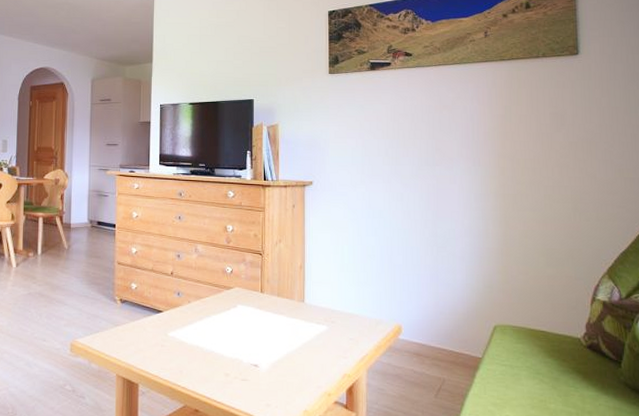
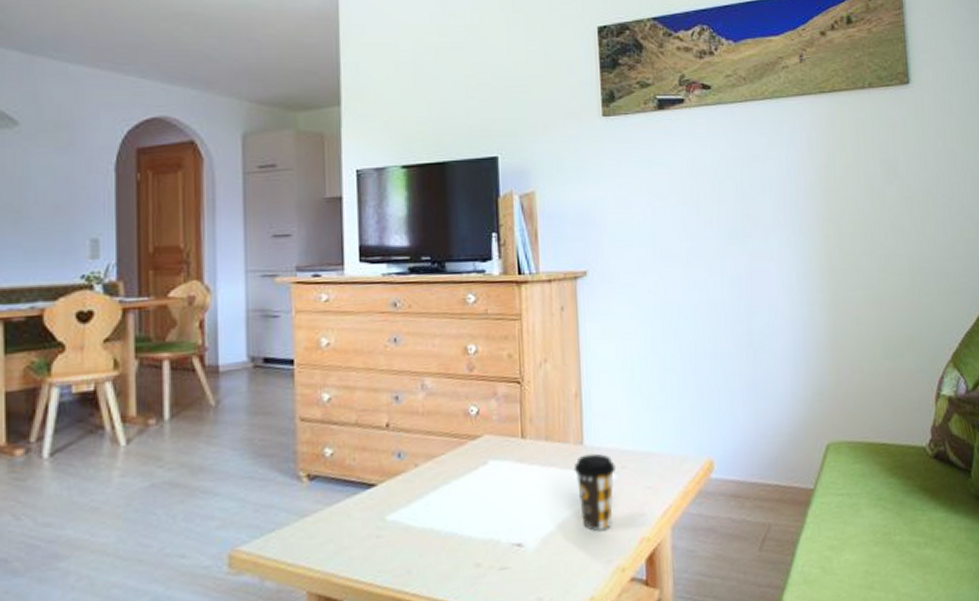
coffee cup: none [296,309,327,364] -> present [573,453,615,531]

